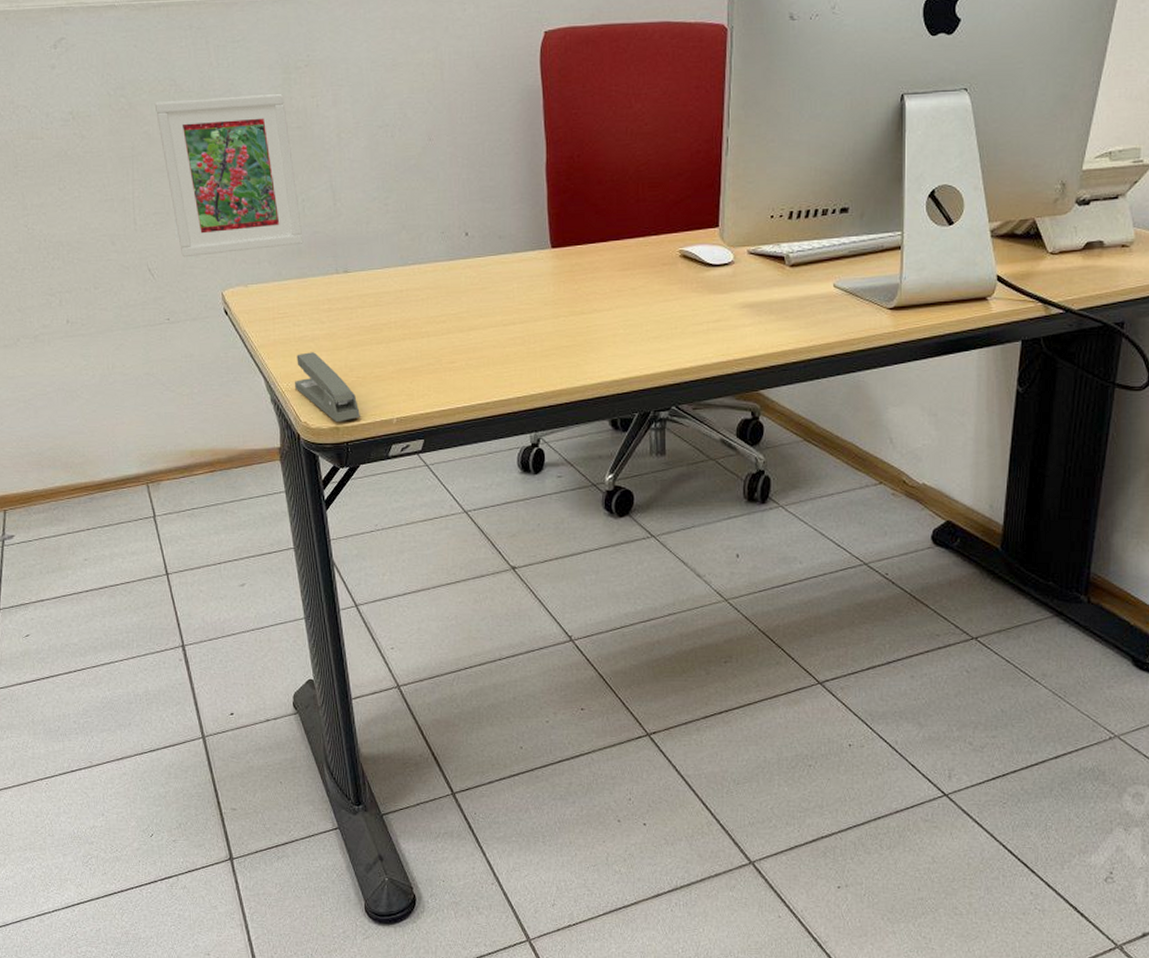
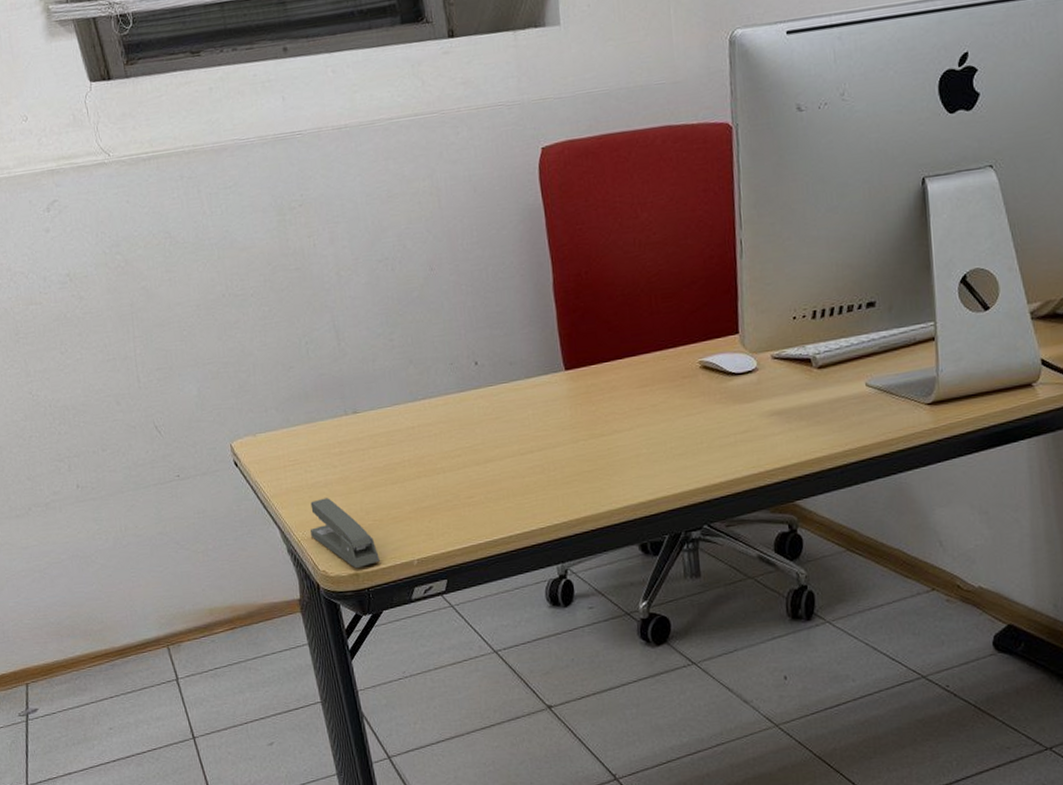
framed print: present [154,94,303,258] -> none [150,237,310,412]

